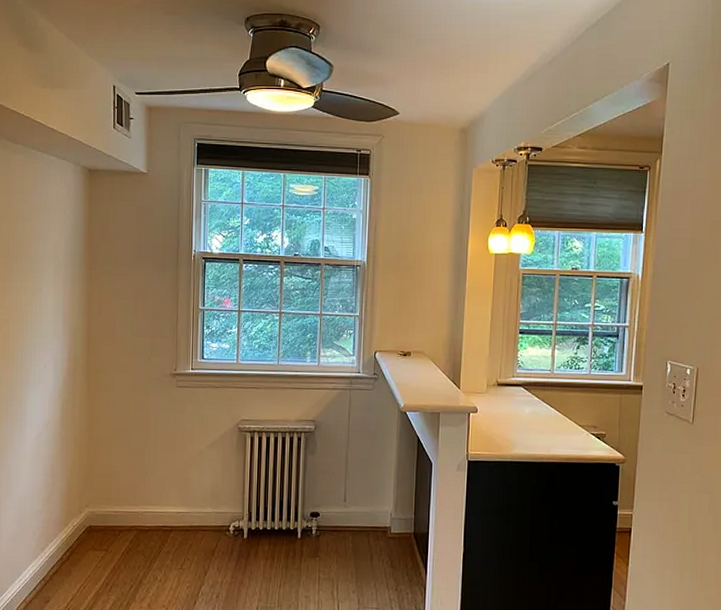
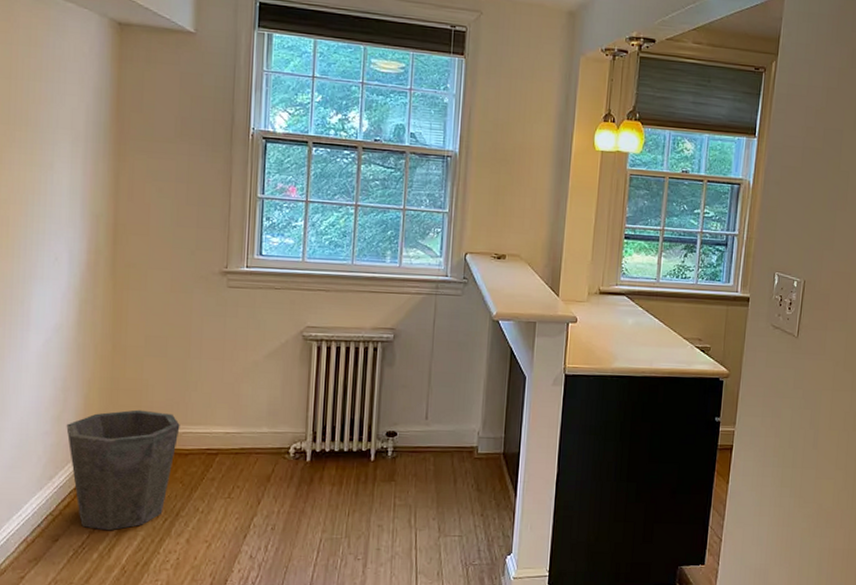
waste bin: none [54,492,141,595] -> present [66,409,180,531]

